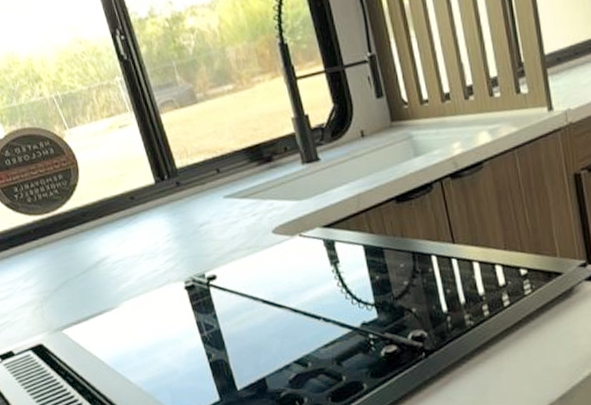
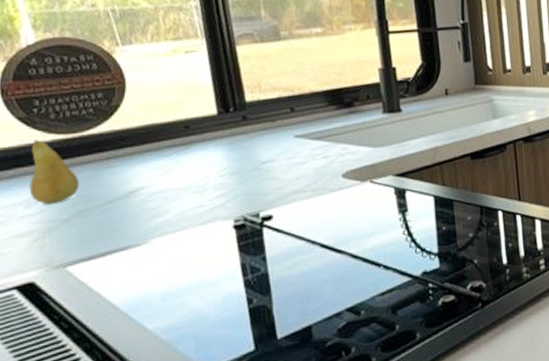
fruit: none [19,222,60,277] -> present [29,140,80,203]

